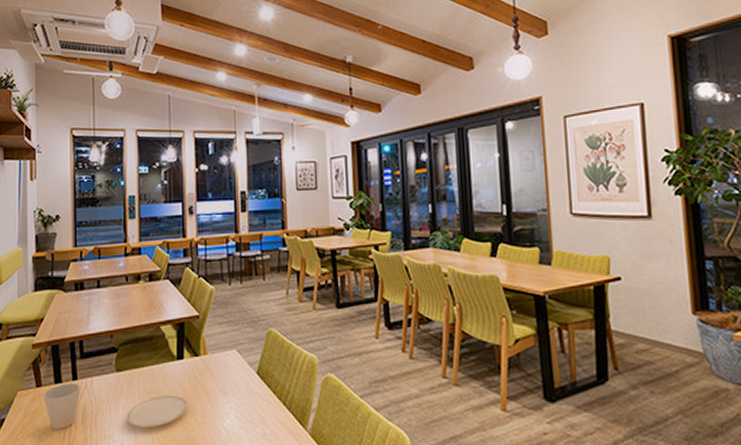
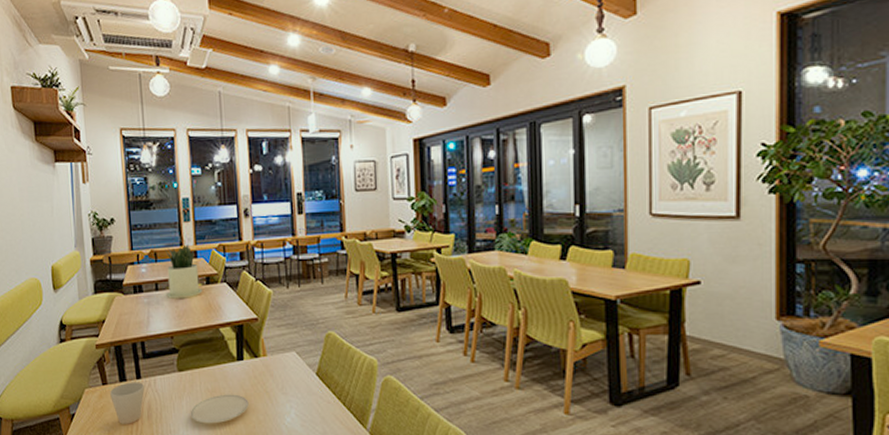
planter: none [108,241,145,296] -> present [165,244,202,299]

